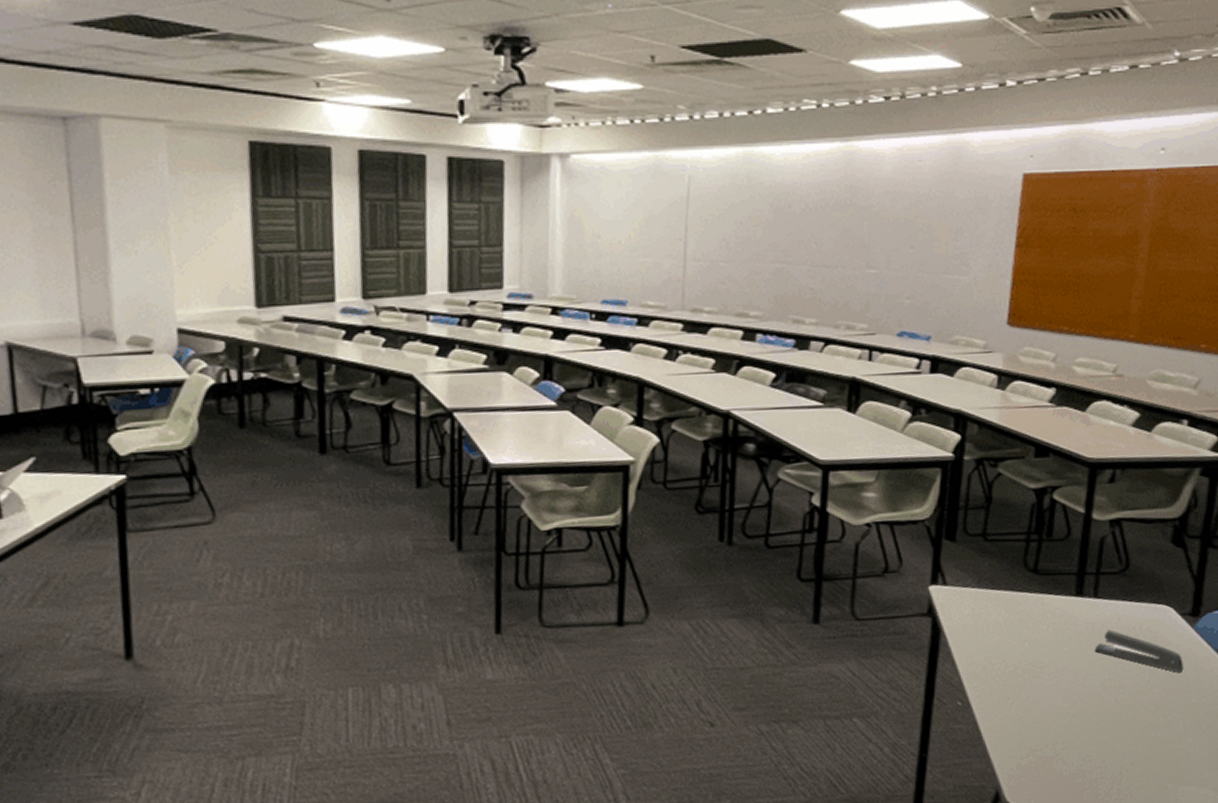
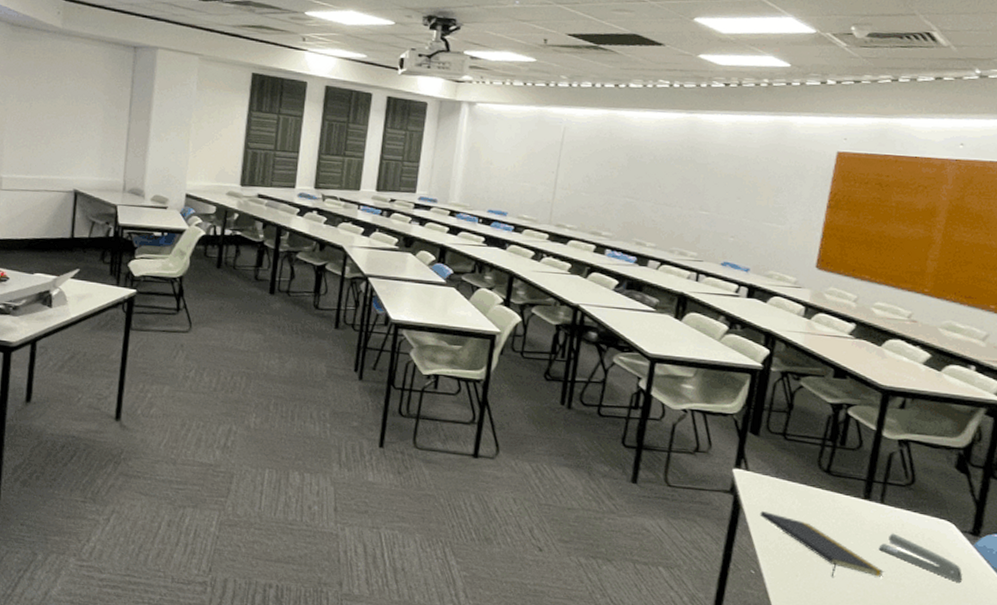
notepad: none [963,630,1103,694] -> present [760,511,885,578]

